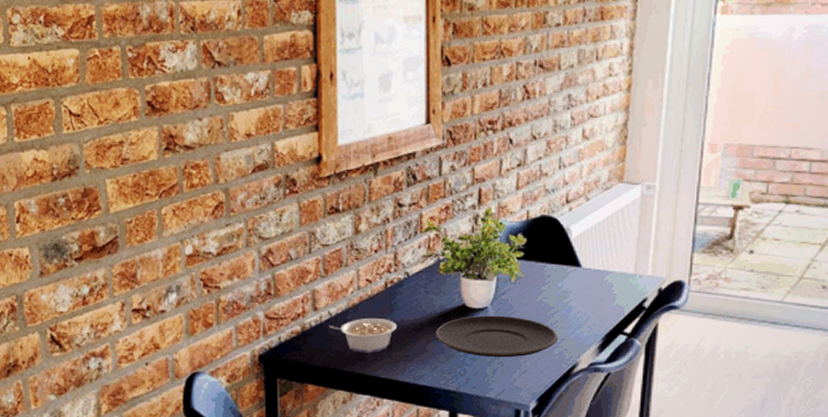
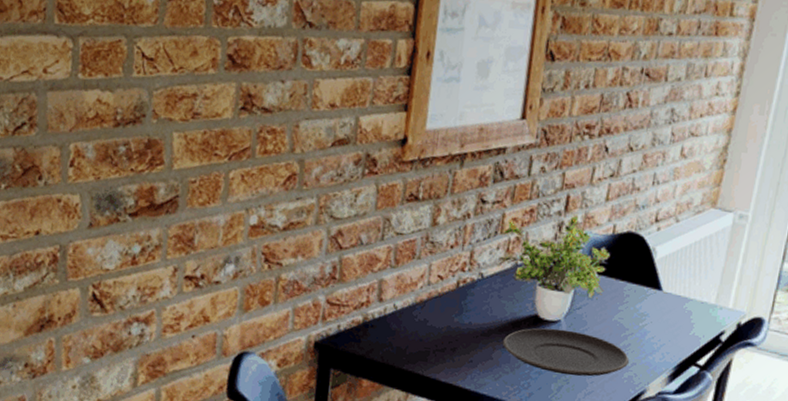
legume: present [328,319,397,353] -> none [392,316,464,354]

